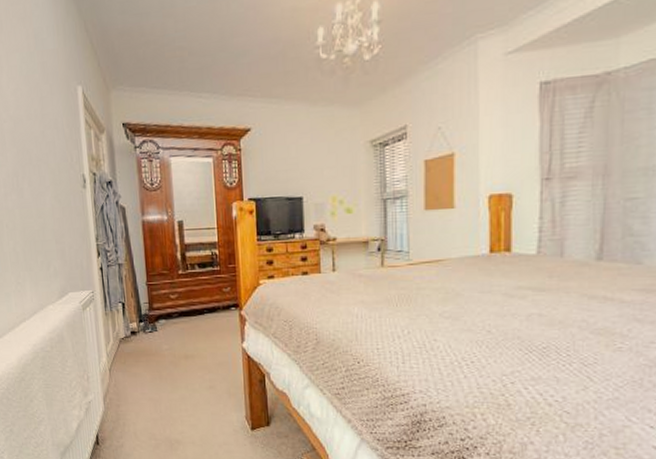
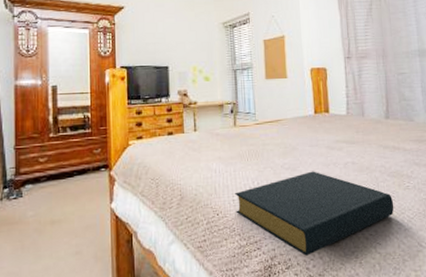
hardback book: none [380,322,595,416] -> present [235,171,394,256]

